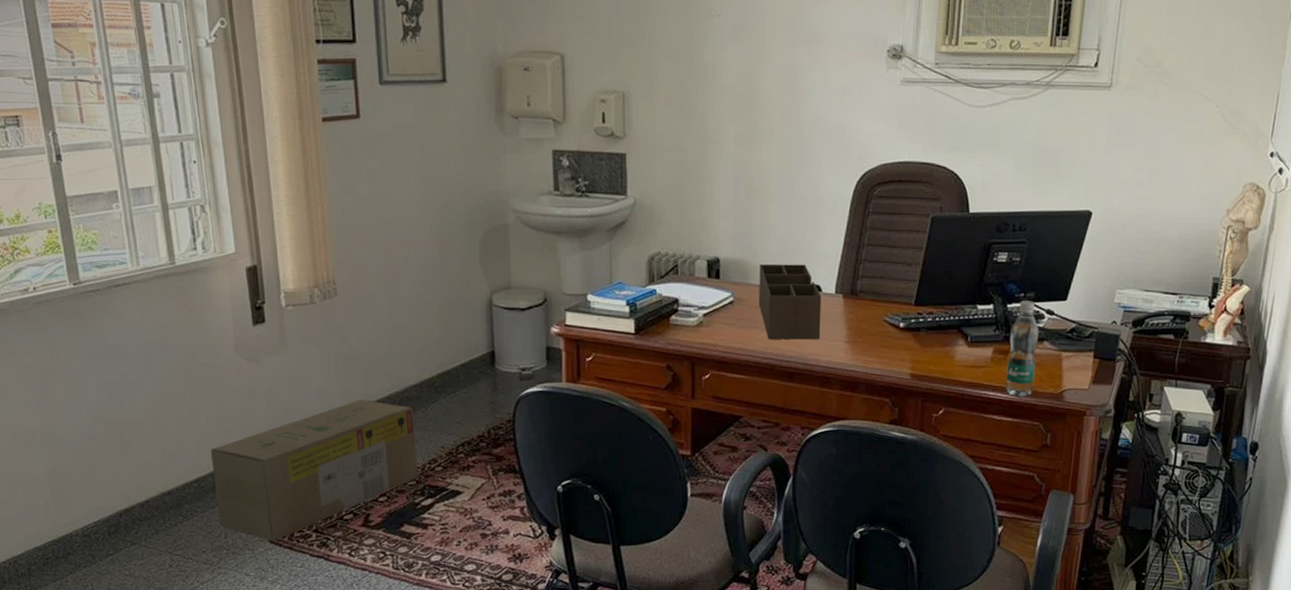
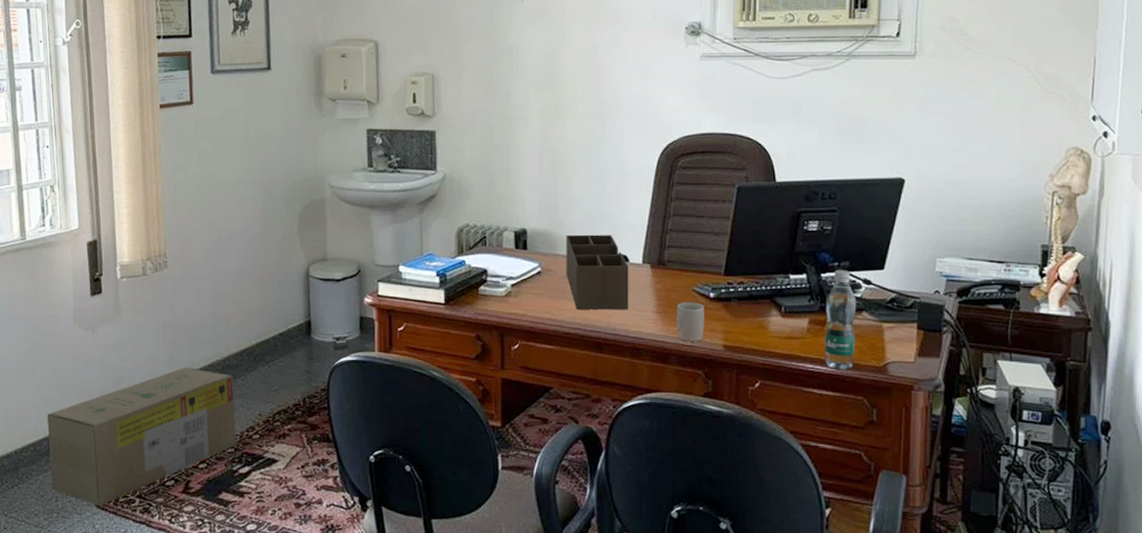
mug: none [866,332,895,371] -> present [677,302,706,342]

